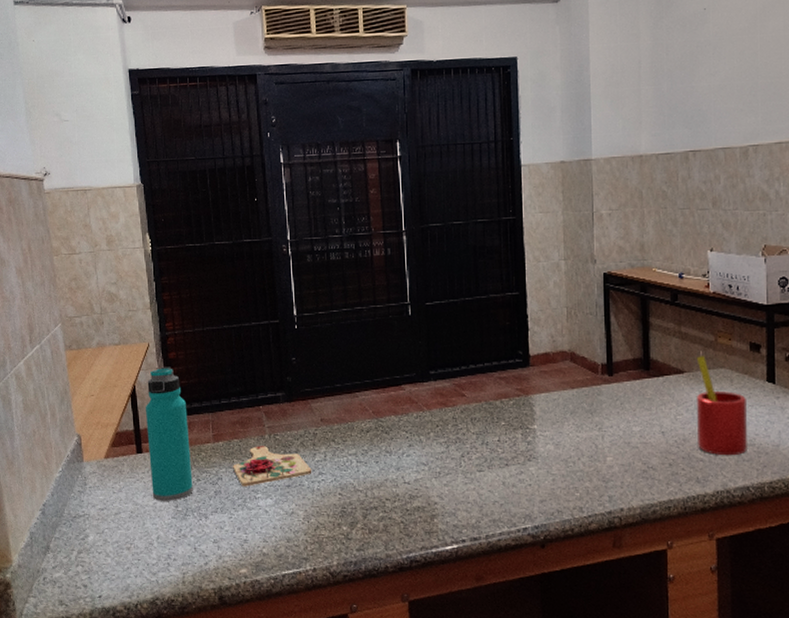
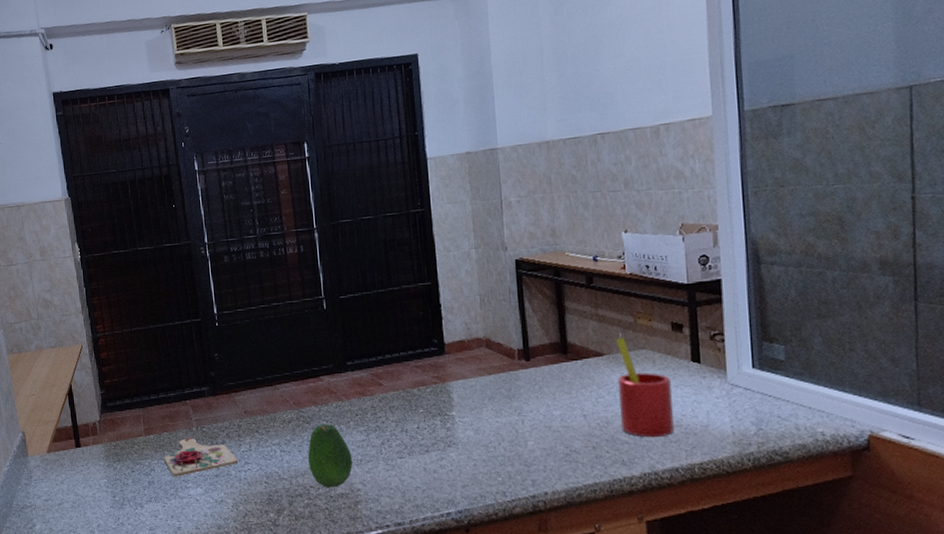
water bottle: present [145,366,193,501] -> none [81,366,129,492]
fruit: none [385,434,430,500] -> present [308,423,353,488]

